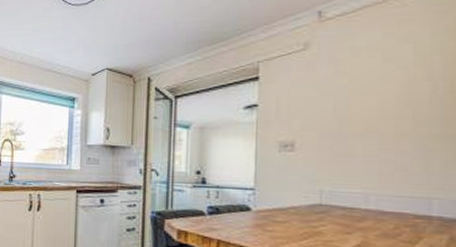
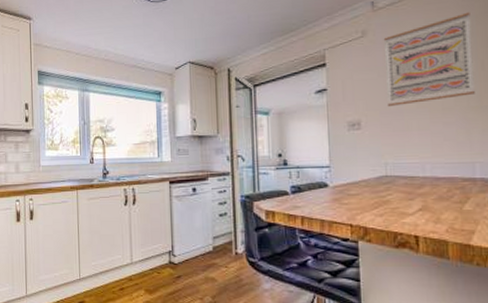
wall art: none [327,26,441,128] -> present [383,12,475,106]

